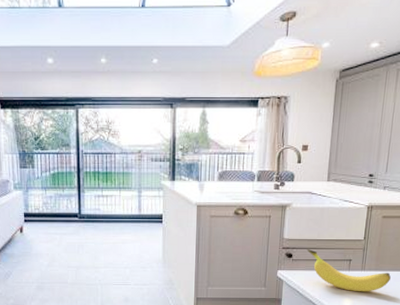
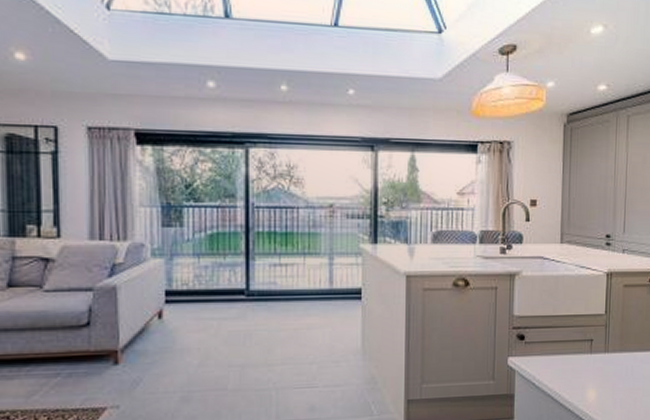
banana: present [307,249,391,292] -> none [541,328,637,380]

